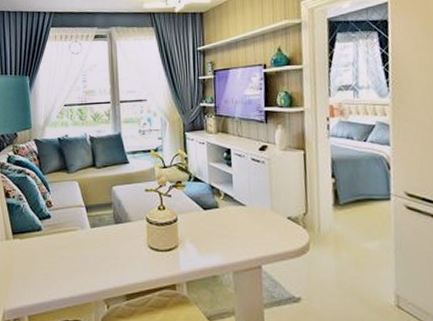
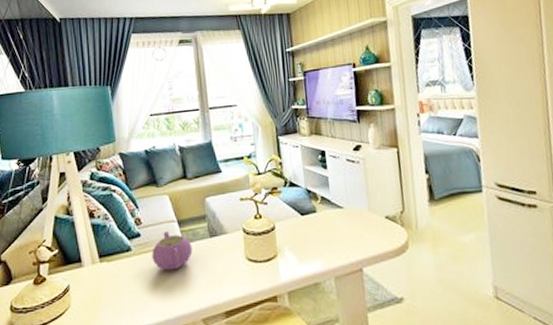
teapot: none [60,215,98,252] -> present [152,231,193,271]

